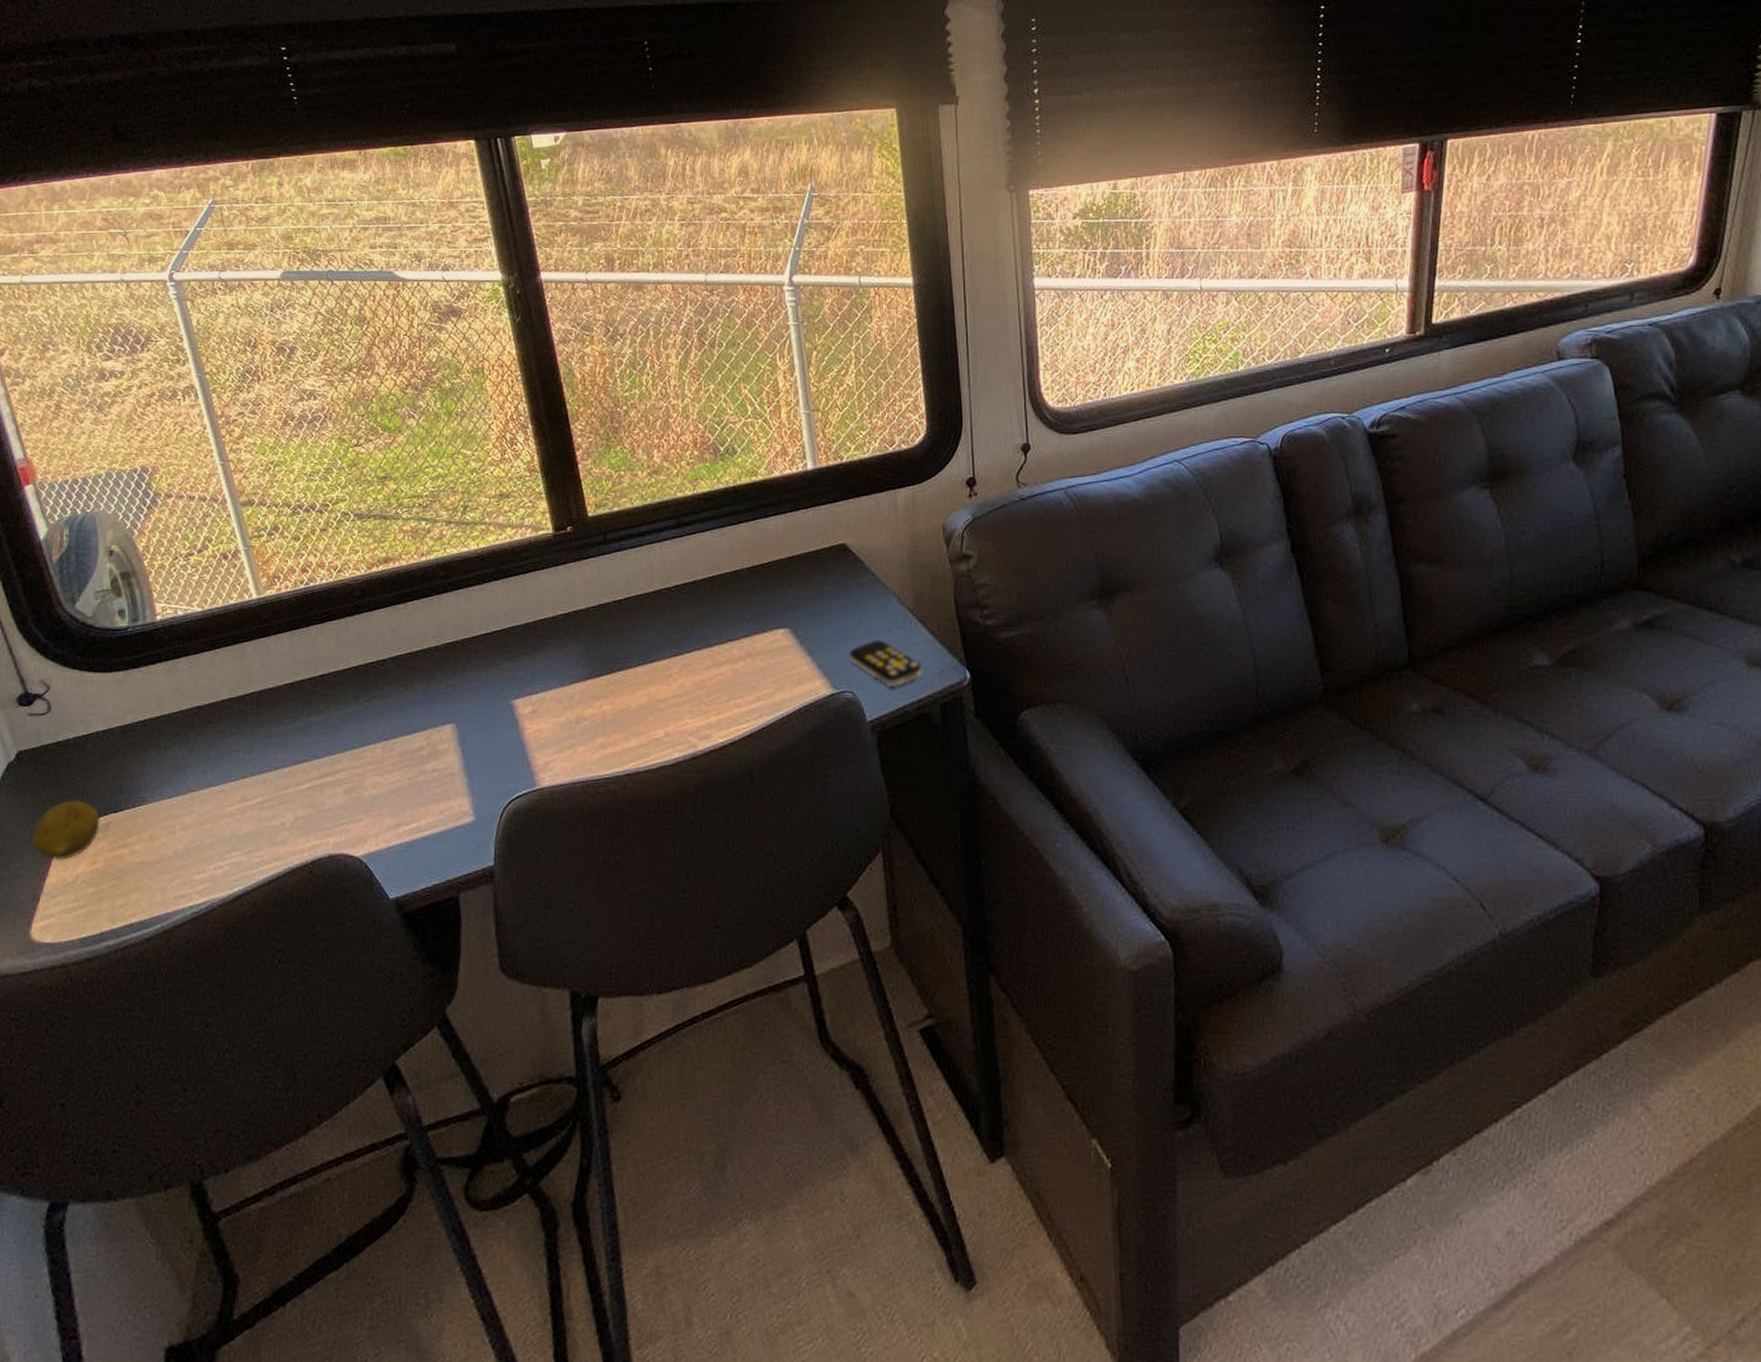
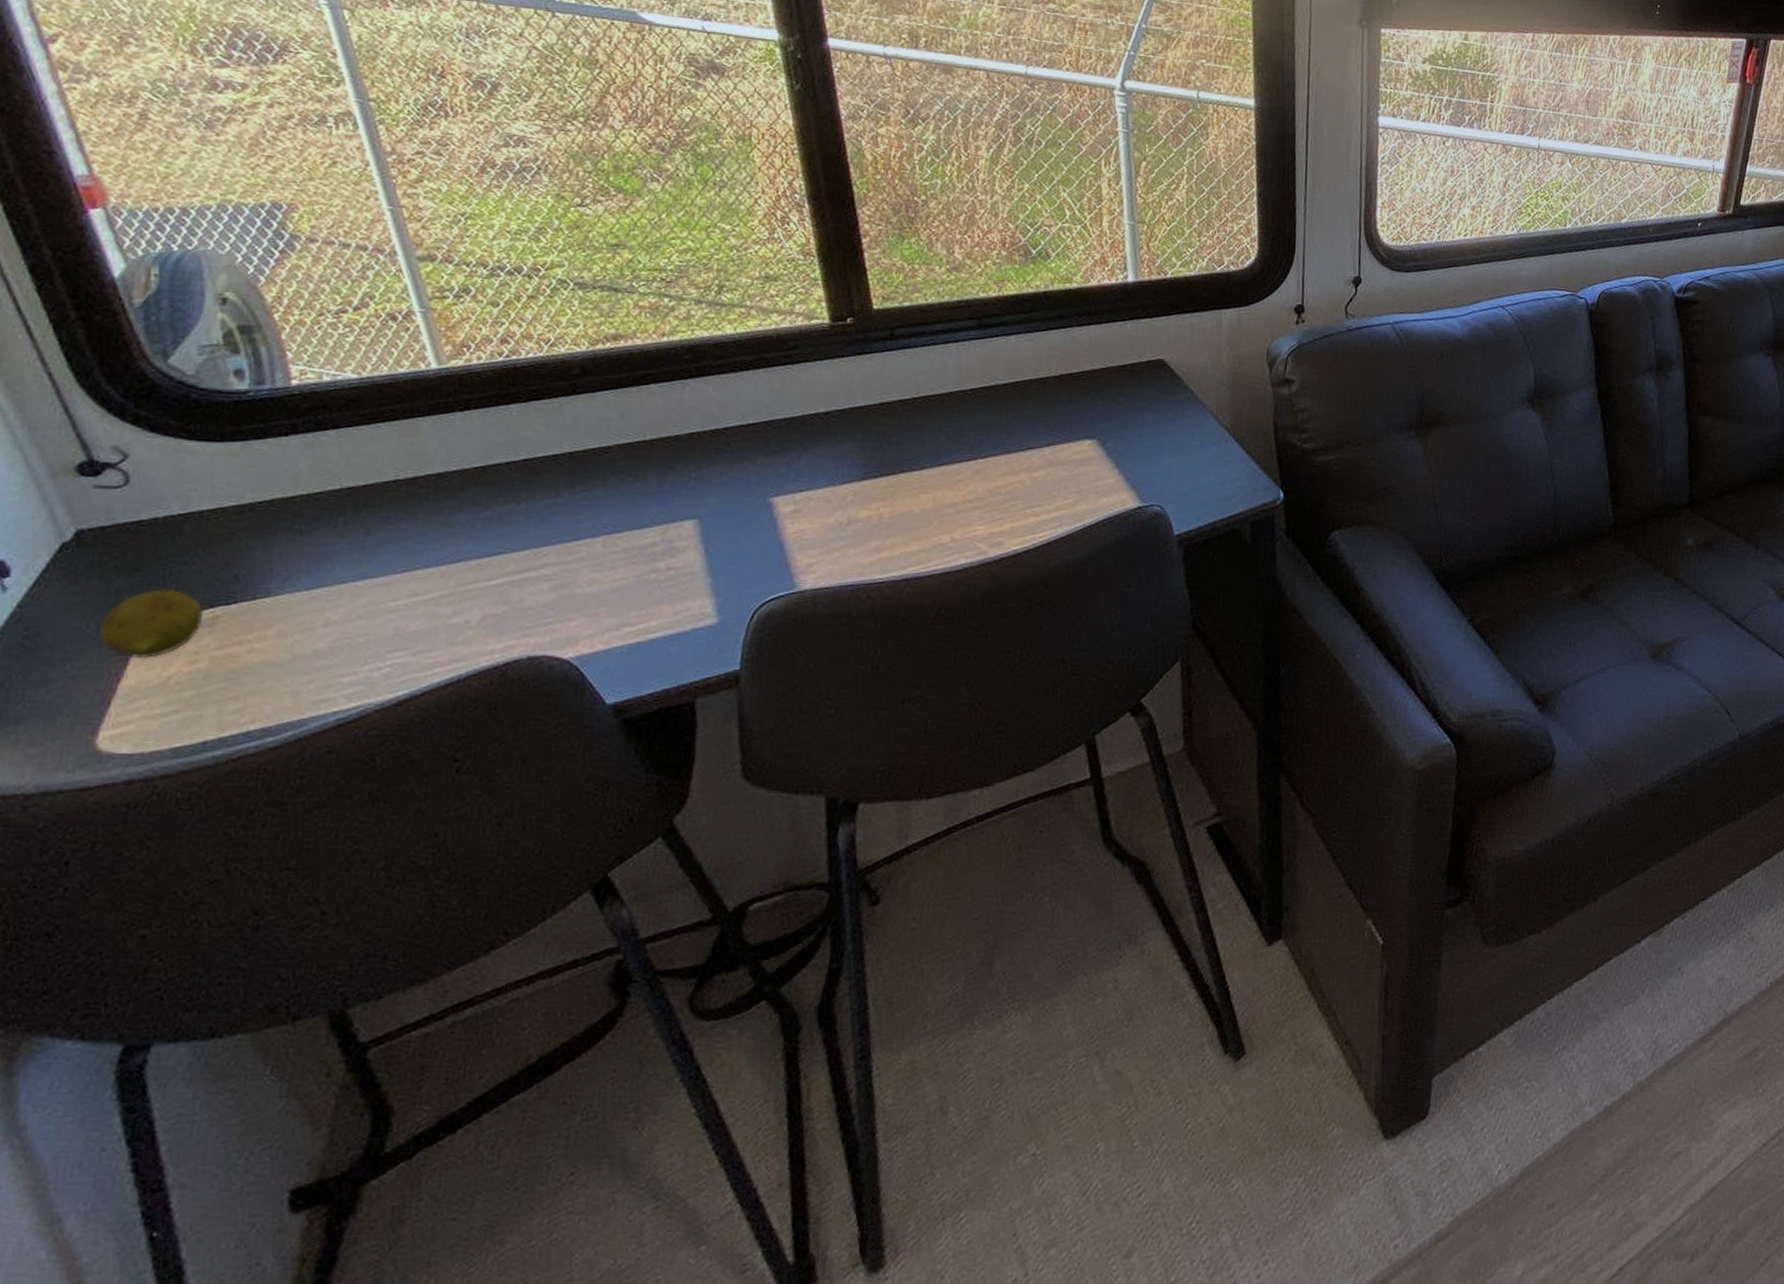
remote control: present [848,640,923,688] -> none [1159,456,1236,504]

